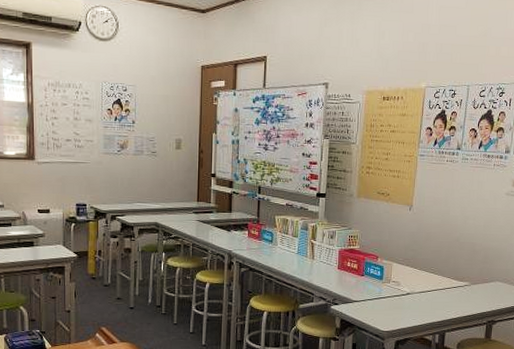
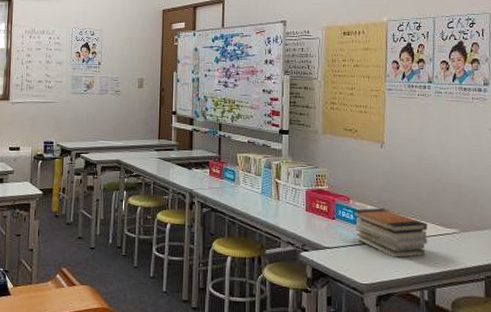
book stack: none [379,264,444,309] -> present [352,207,428,258]

